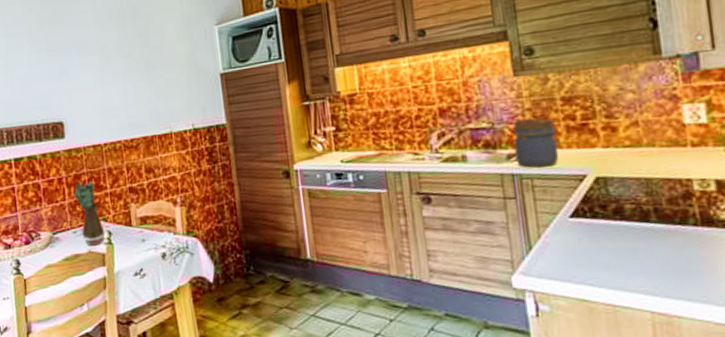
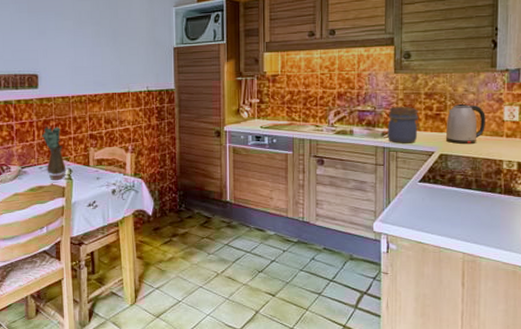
kettle: none [598,106,658,162] -> present [445,103,486,145]

